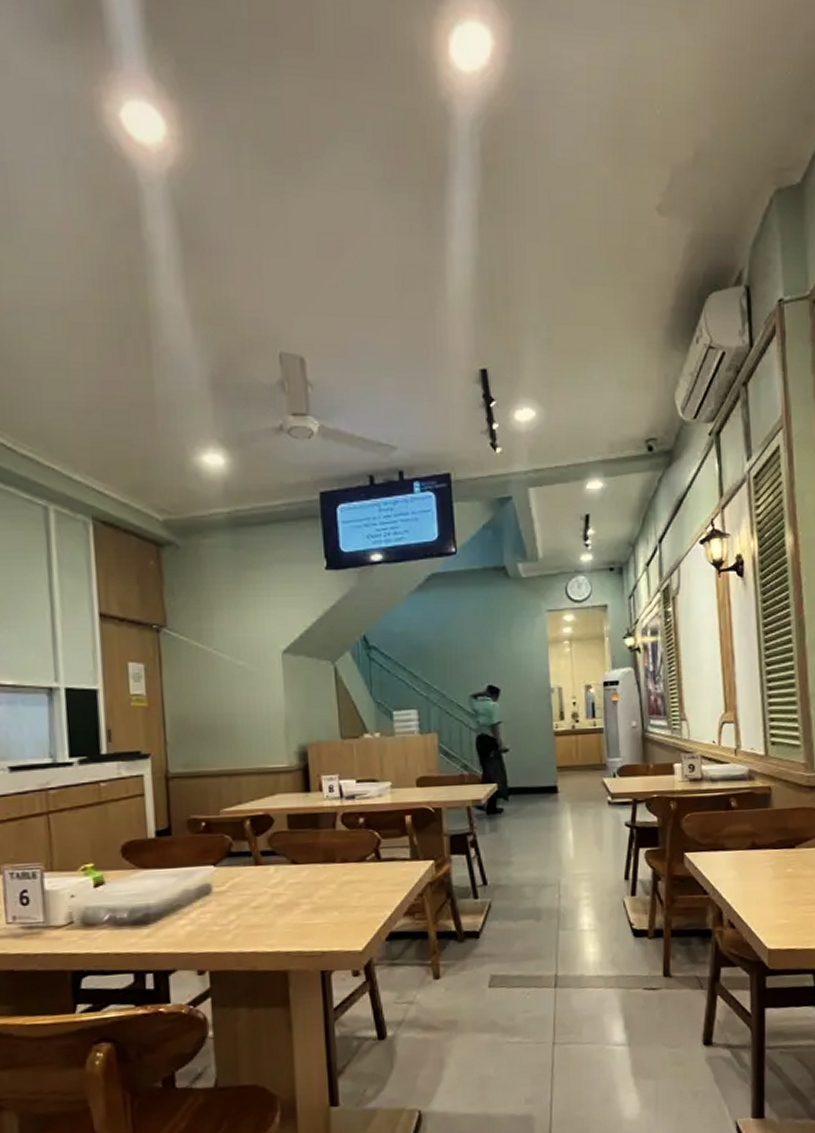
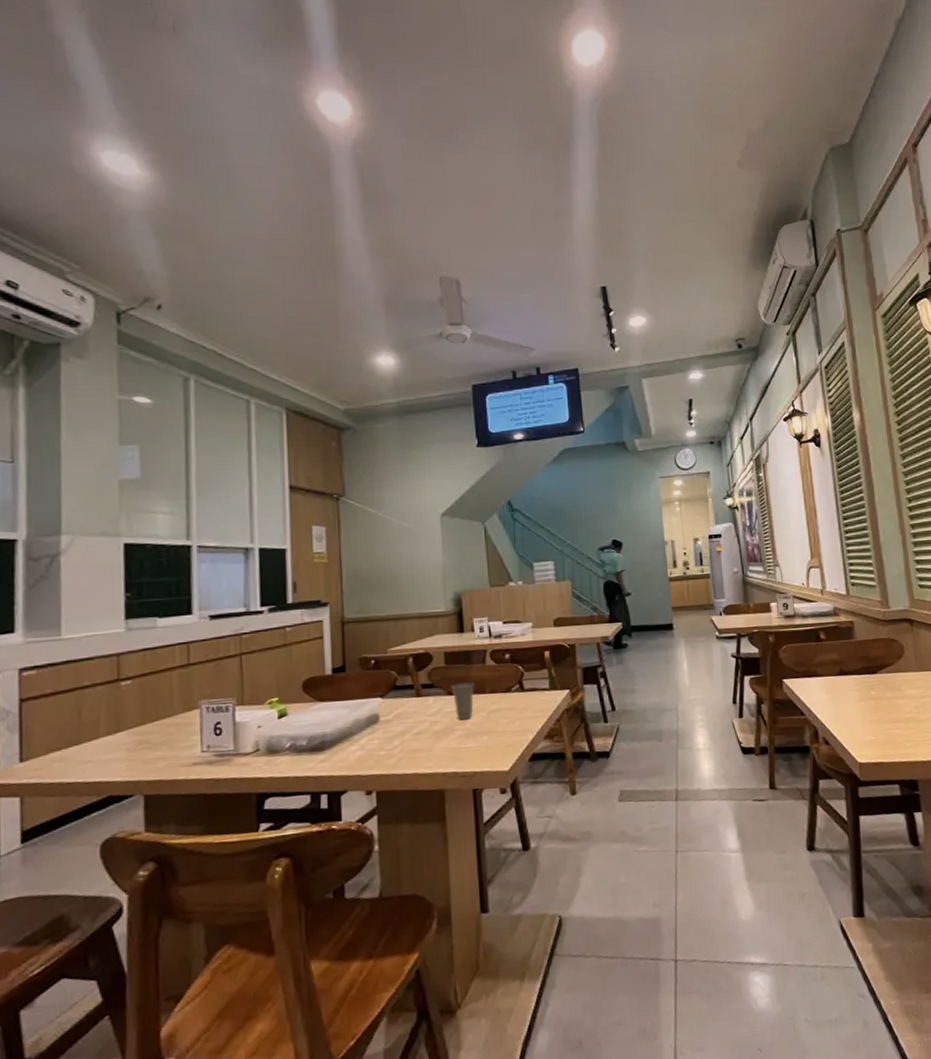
cup: none [296,849,324,893] -> present [451,682,476,720]

